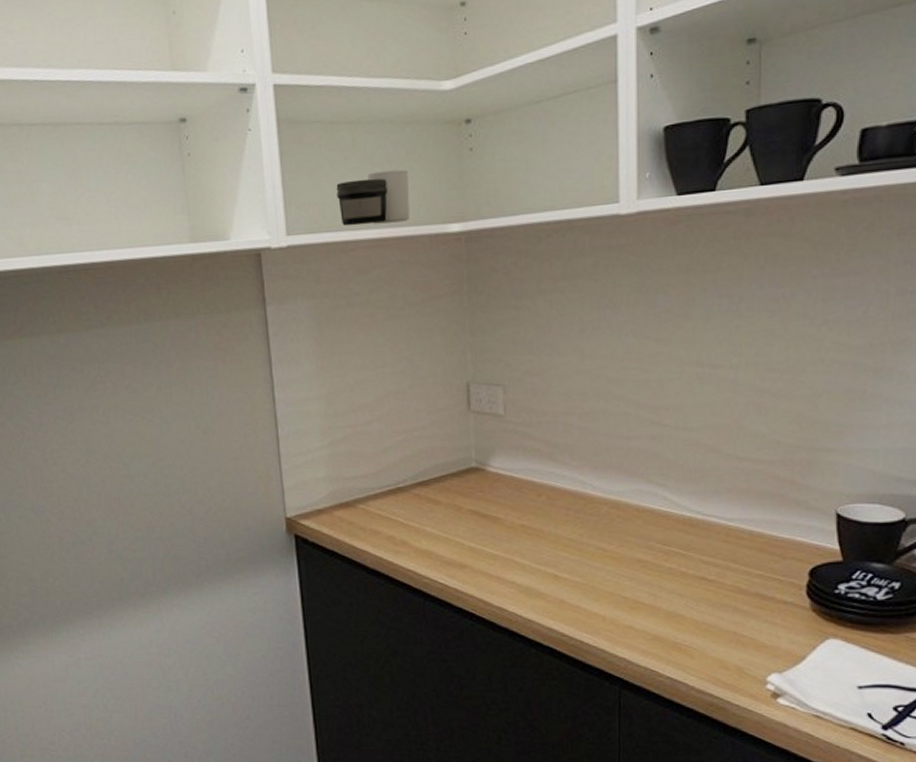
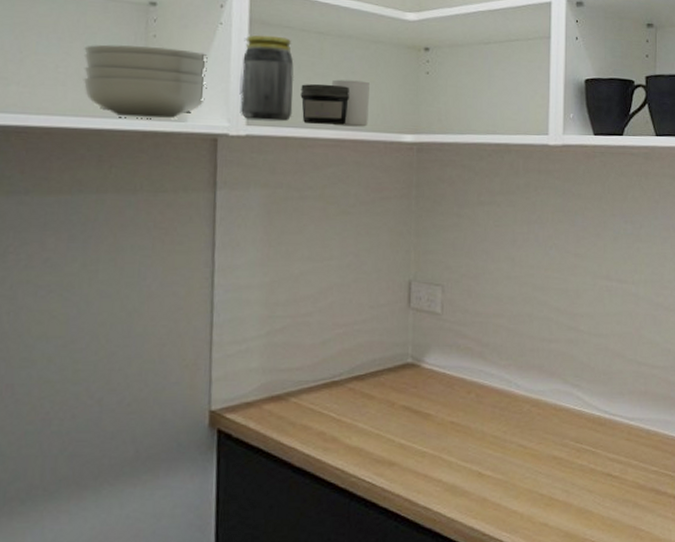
bowl: none [128,164,245,243] -> present [83,44,208,119]
jar: none [275,133,331,230] -> present [241,35,294,122]

